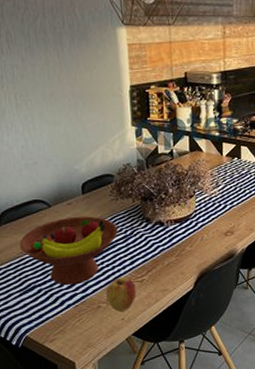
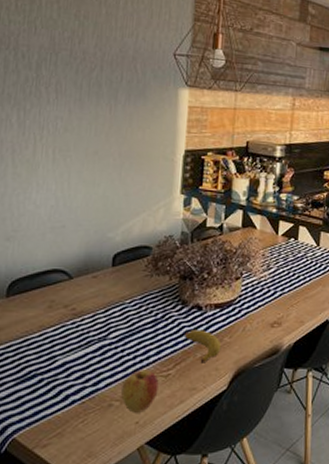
fruit bowl: present [20,216,118,285] -> none [26,293,148,376]
banana: none [151,242,185,269] -> present [184,330,222,364]

